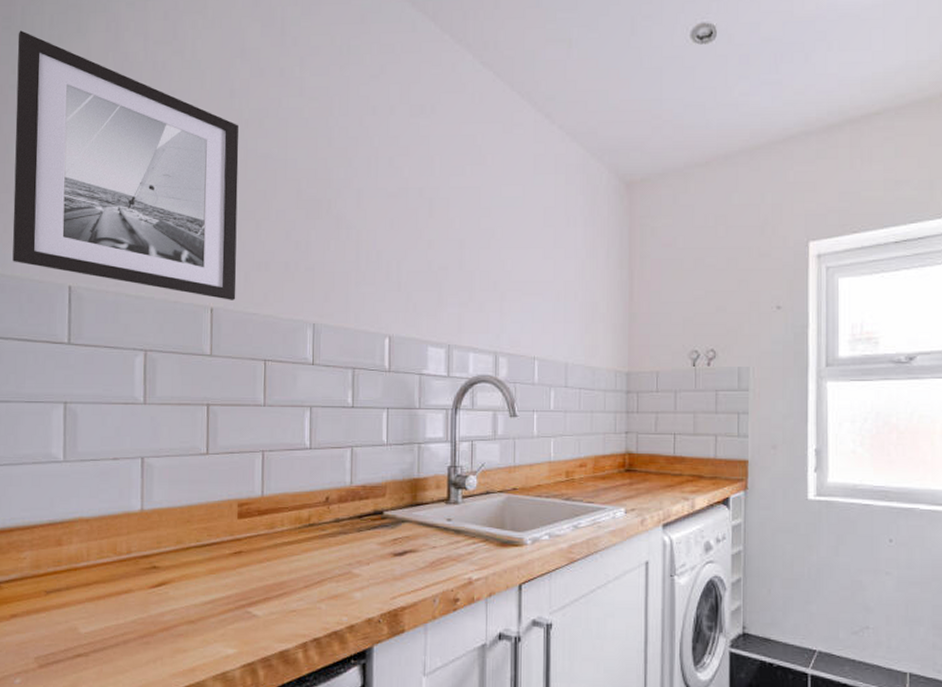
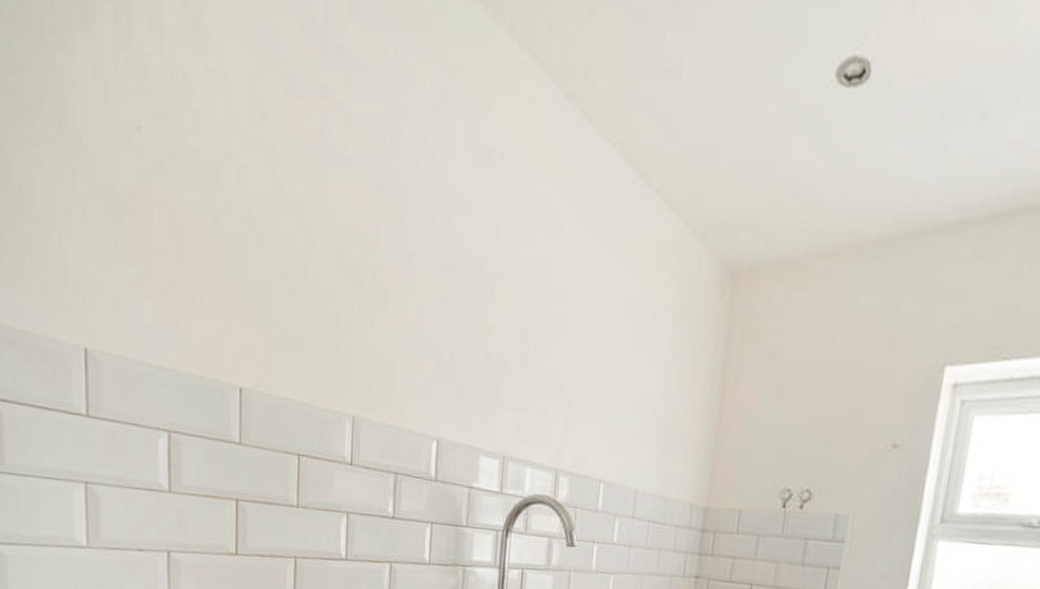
wall art: present [12,30,239,300] -> none [13,15,272,381]

